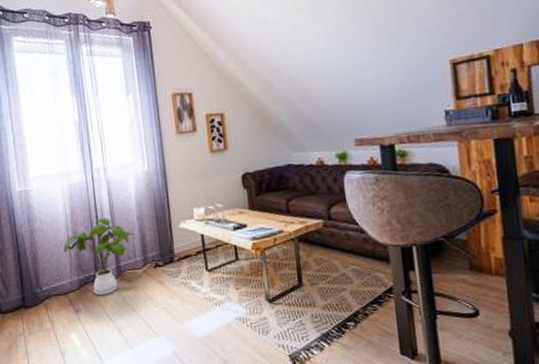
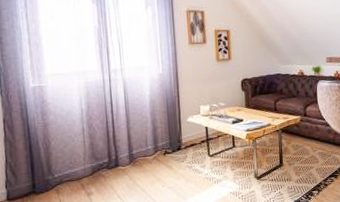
house plant: present [63,218,134,296] -> none [77,112,146,180]

